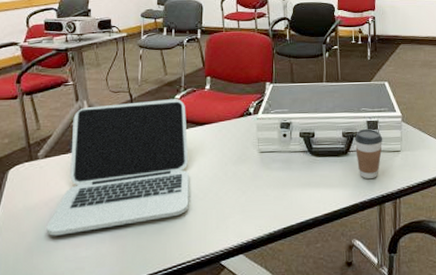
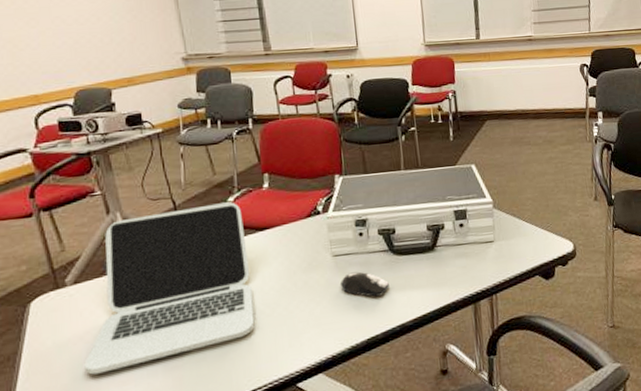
computer mouse: none [263,168,306,191] -> present [340,271,389,297]
coffee cup: present [355,129,383,180] -> none [441,219,474,276]

